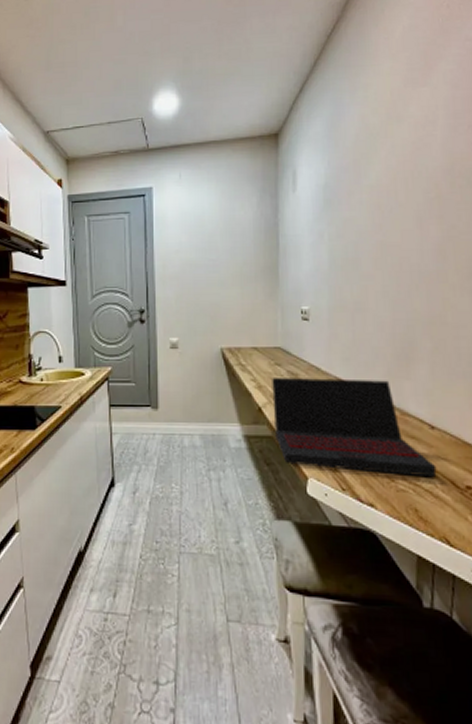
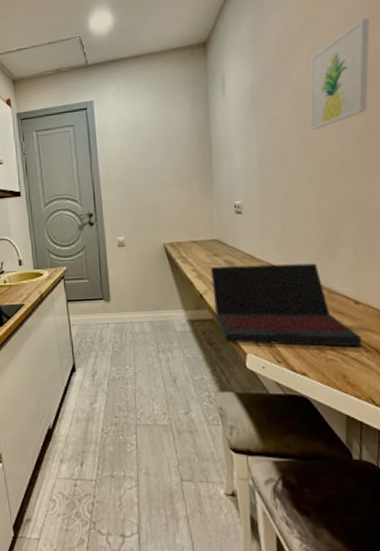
wall art: none [386,120,454,234] -> present [309,18,370,130]

